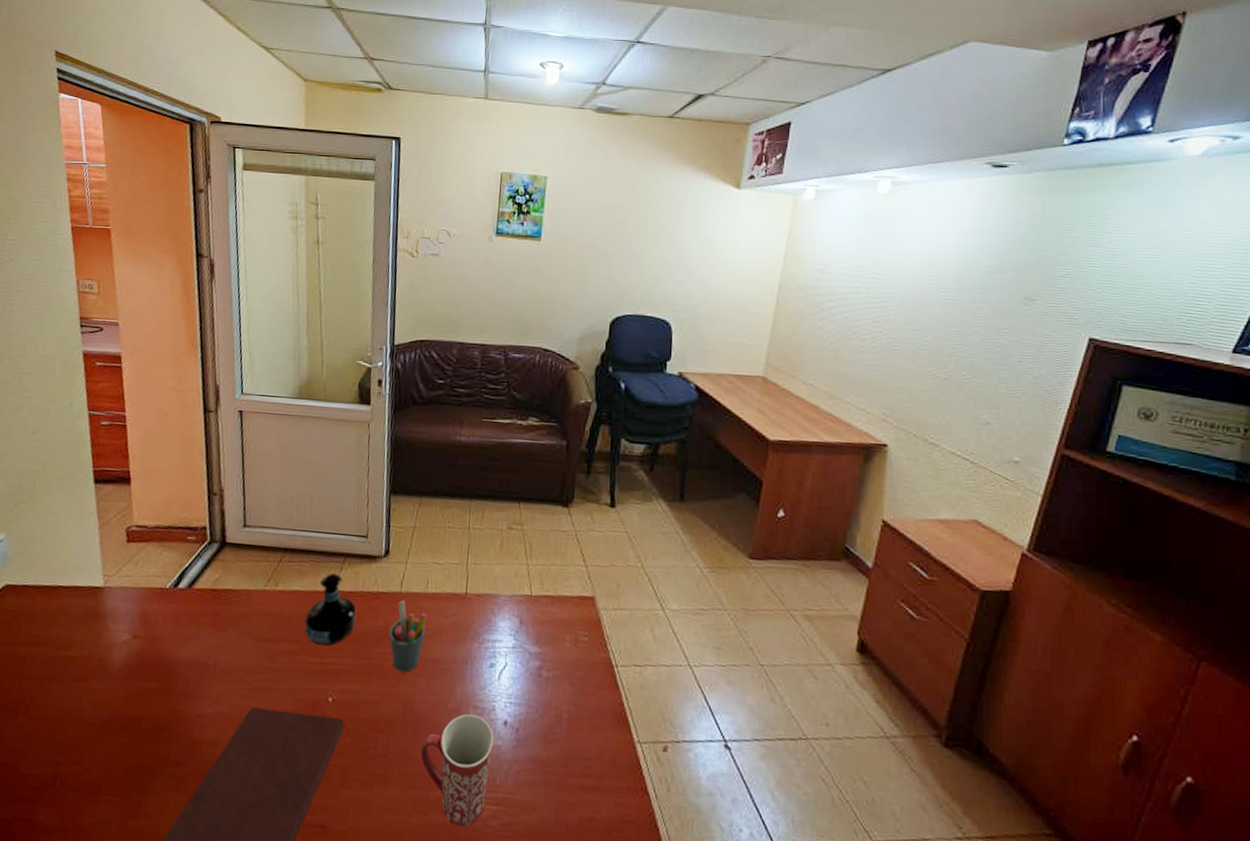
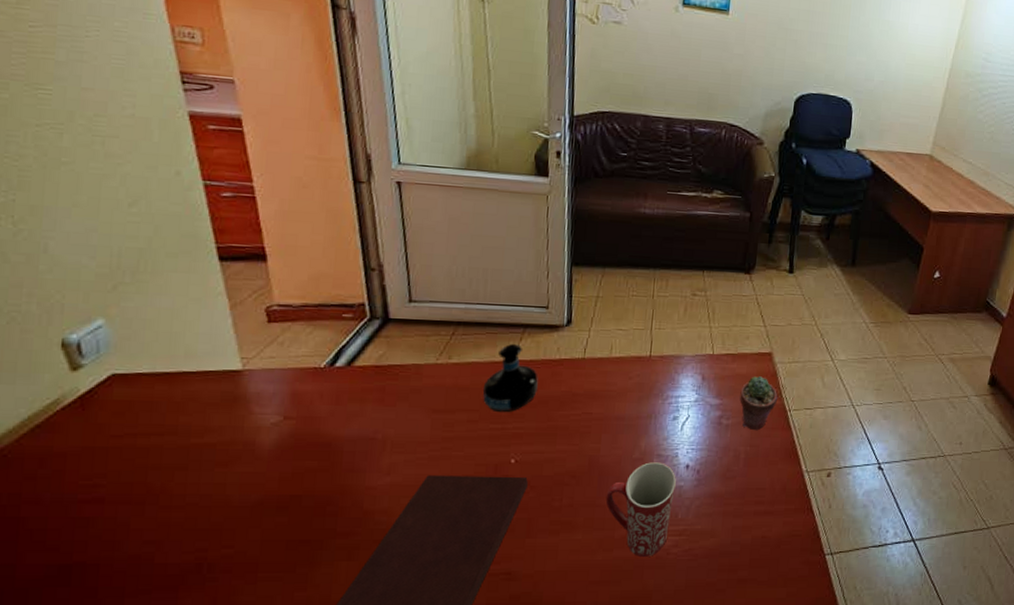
pen holder: present [388,601,427,673] -> none [572,366,611,431]
potted succulent: none [560,623,603,686] -> present [739,376,778,430]

